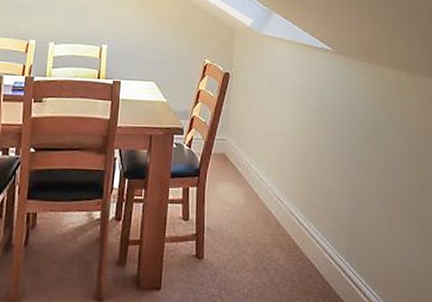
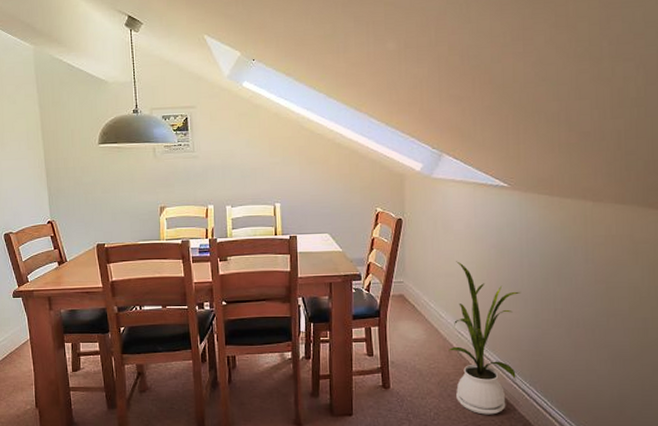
house plant: none [267,121,341,293] -> present [448,261,522,415]

